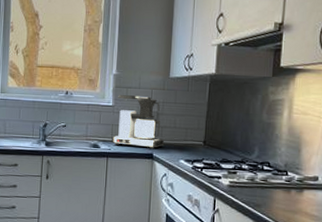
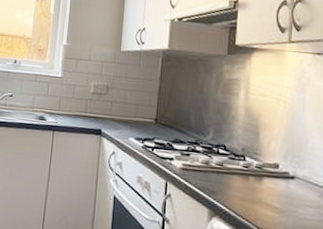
coffee maker: present [111,95,164,149] -> none [58,66,113,125]

